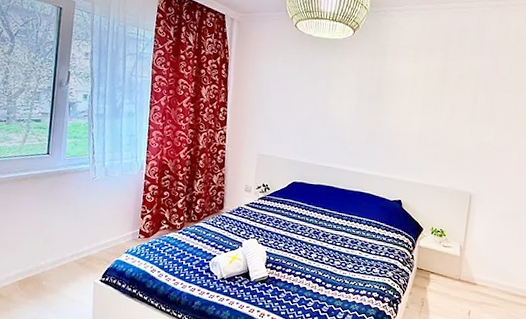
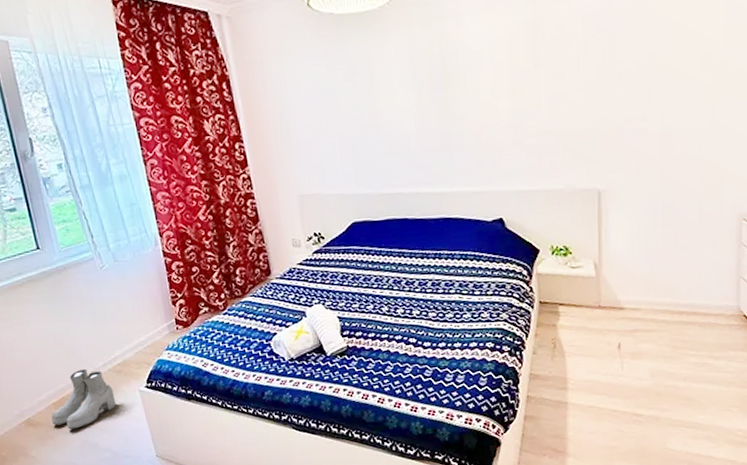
boots: none [13,256,73,306] -> present [51,368,117,429]

